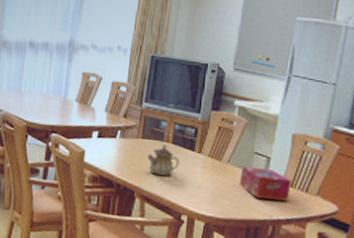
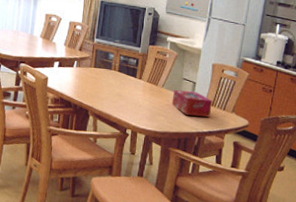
teapot: present [147,145,179,176] -> none [99,72,124,98]

